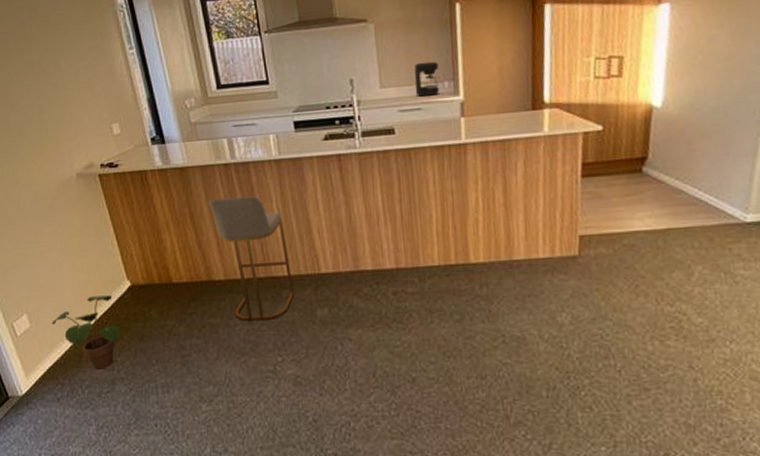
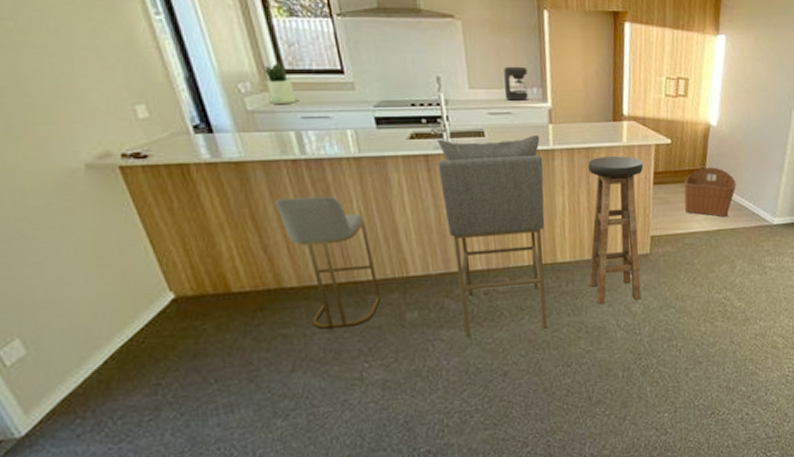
potted plant: present [52,295,121,370] -> none [60,310,165,396]
planter: none [203,78,231,116] -> present [261,62,298,105]
bar stool: none [349,130,459,338] -> present [437,135,548,337]
bar stool: none [503,147,570,312] -> present [587,156,644,305]
wicker basket: none [620,155,691,214] -> present [684,167,736,217]

